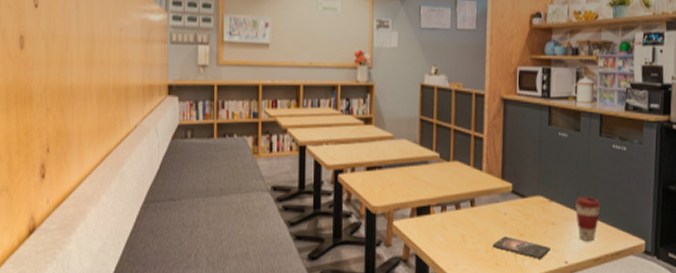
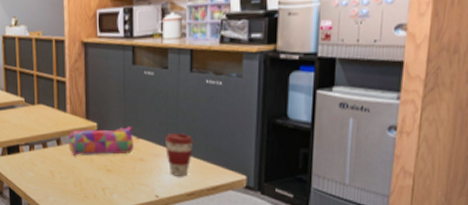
pencil case: none [482,188,546,218] -> present [68,126,134,155]
smartphone: present [492,236,550,259] -> none [80,172,139,193]

